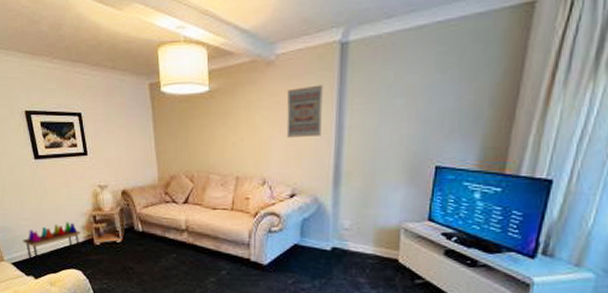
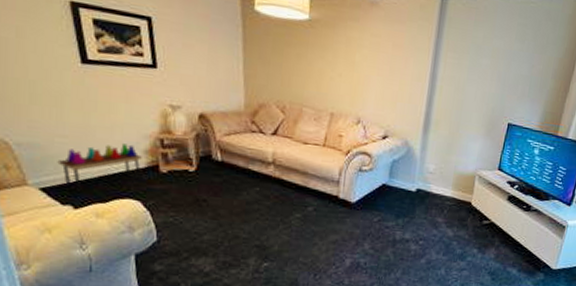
wall art: present [286,85,323,138] -> none [384,33,422,83]

